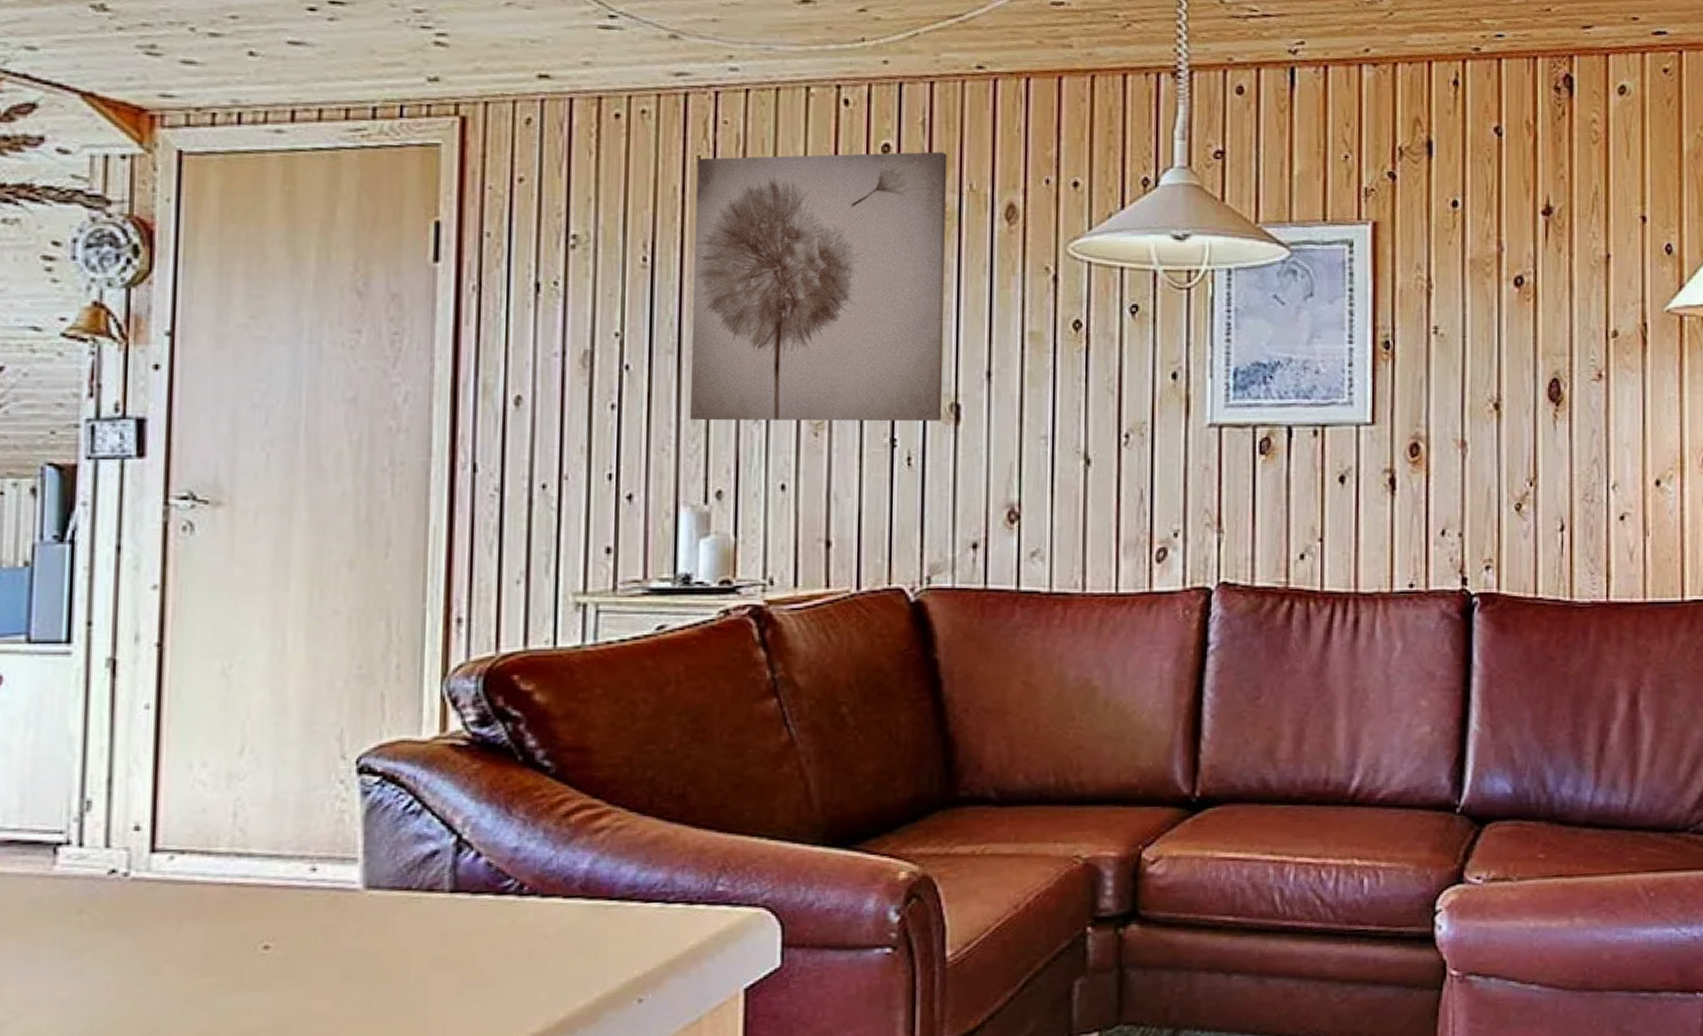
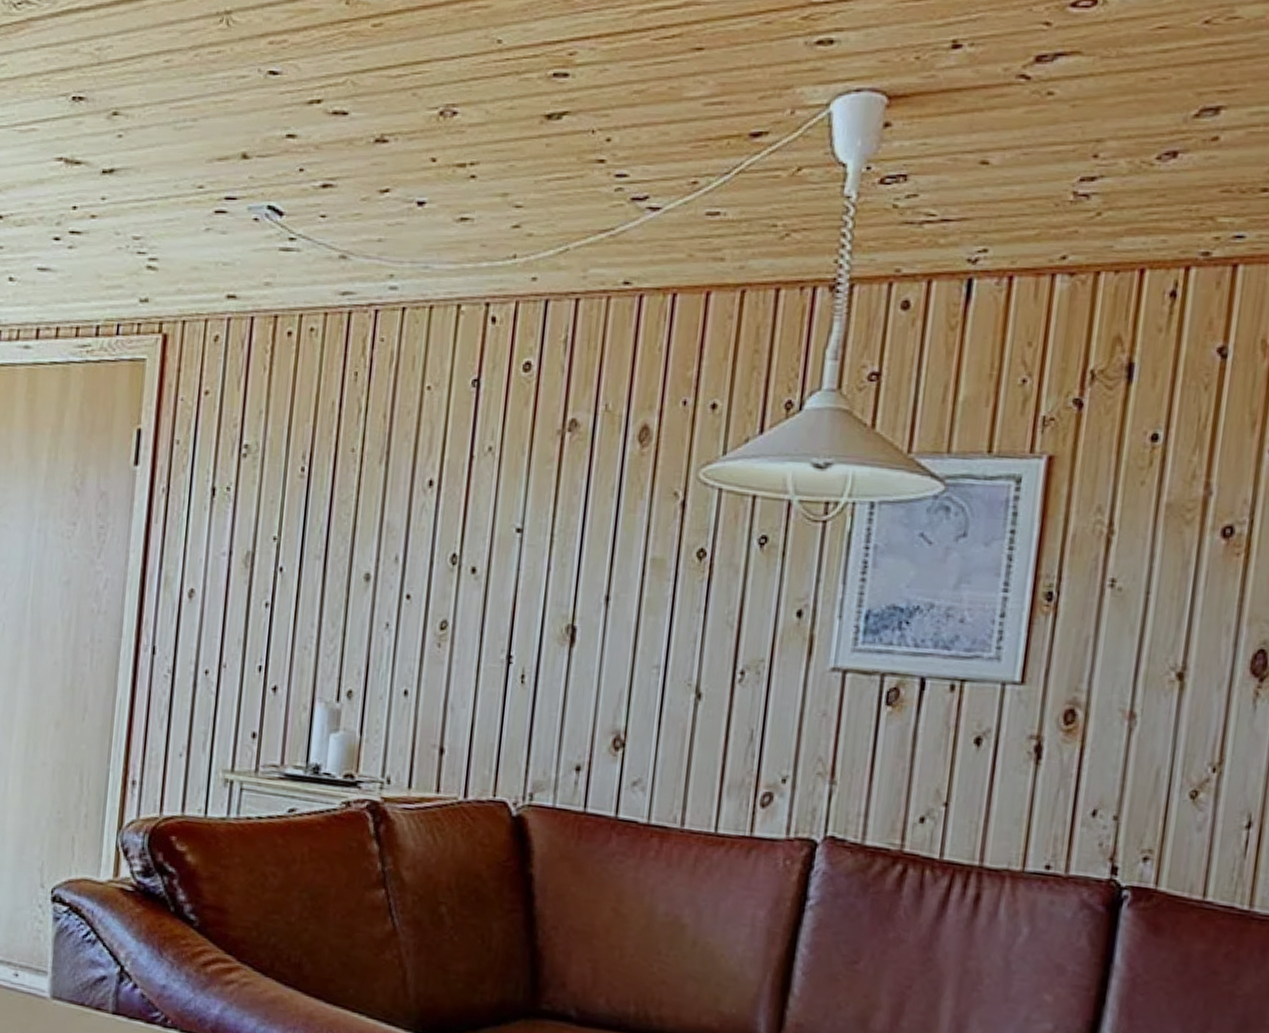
wall art: present [689,151,947,422] -> none [329,370,586,642]

